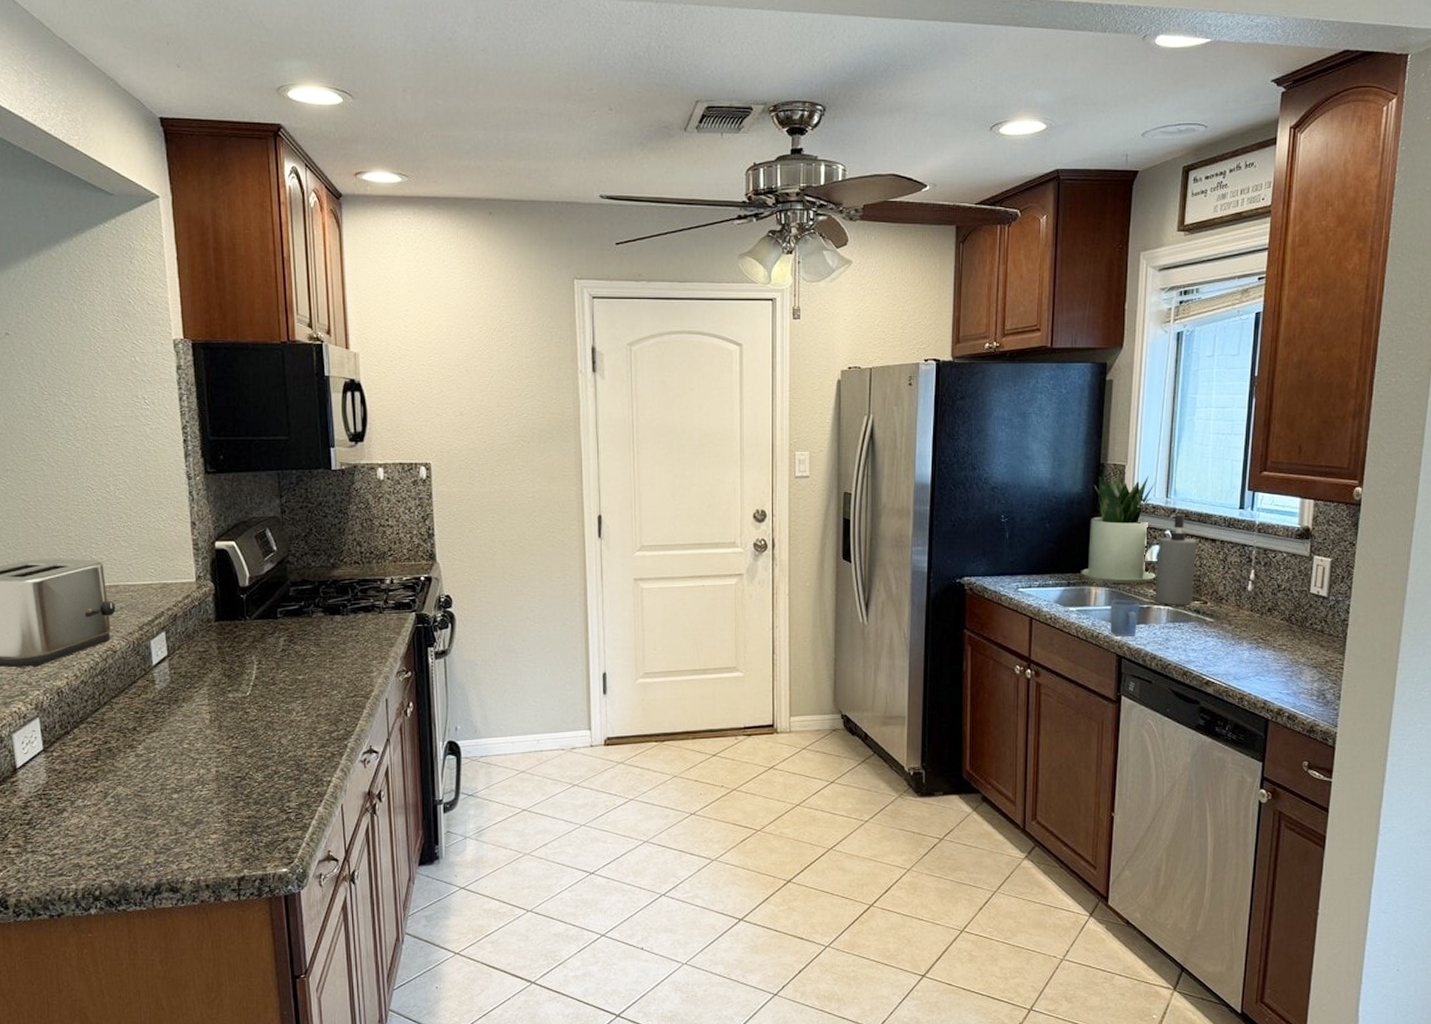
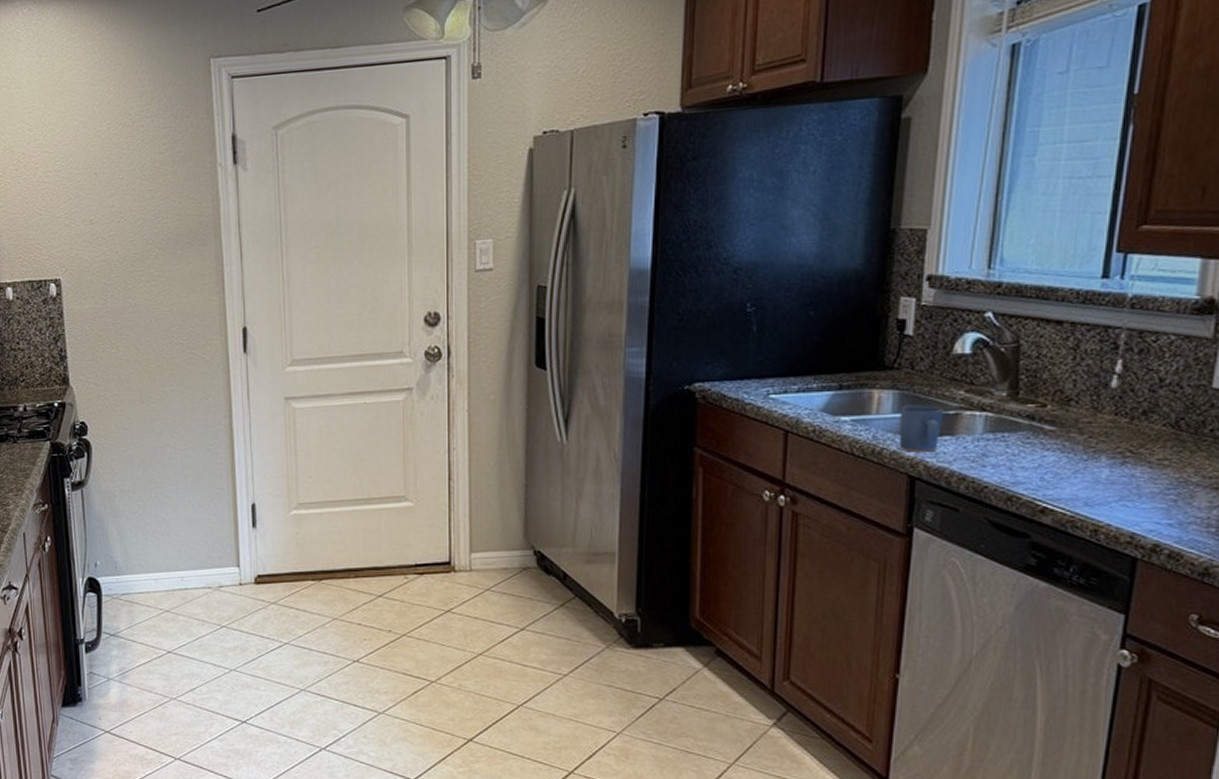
planter: present [1081,474,1156,584] -> none [858,240,973,385]
soap dispenser: present [1154,513,1197,605] -> none [966,289,1034,411]

